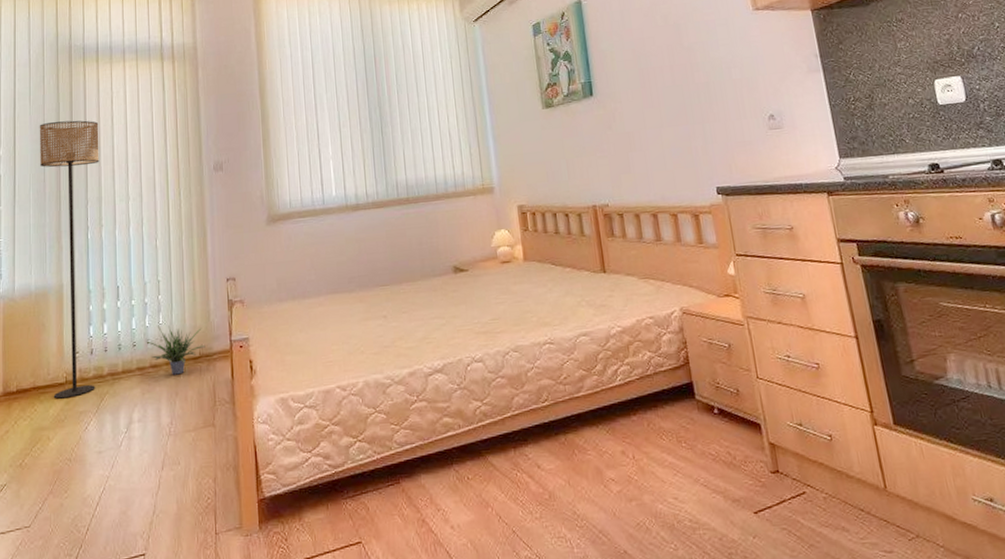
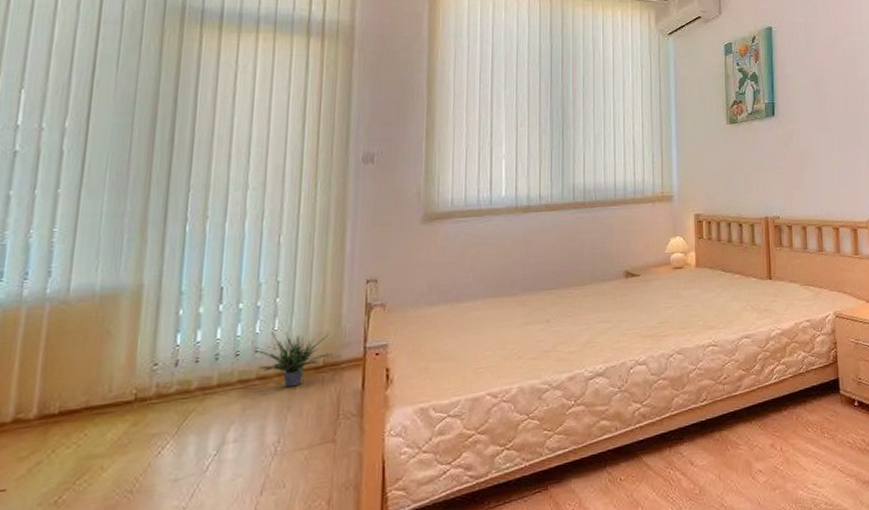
floor lamp: present [39,120,99,399] -> none [114,93,215,420]

